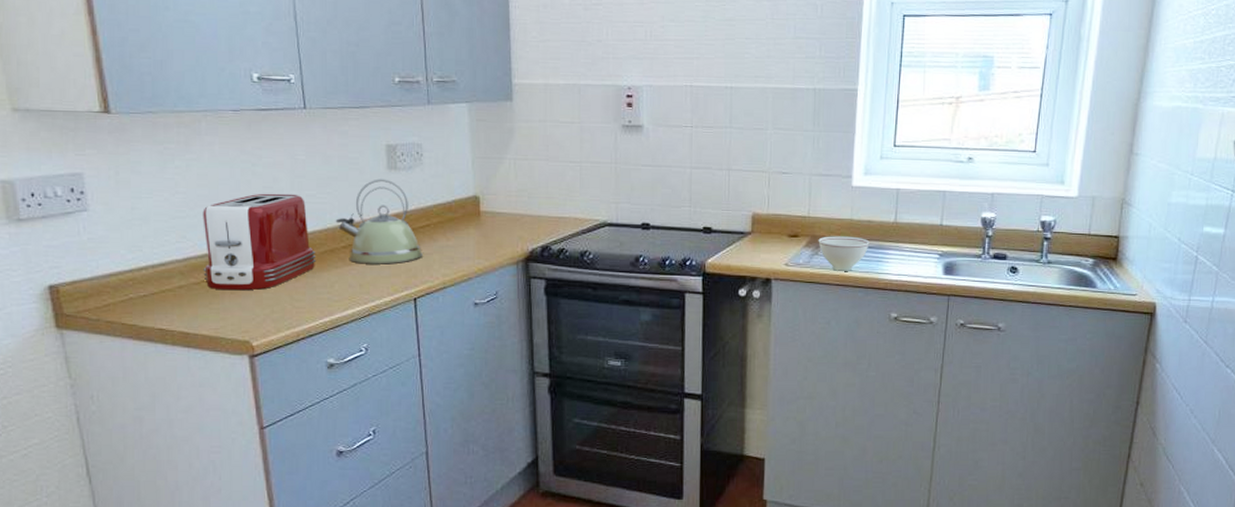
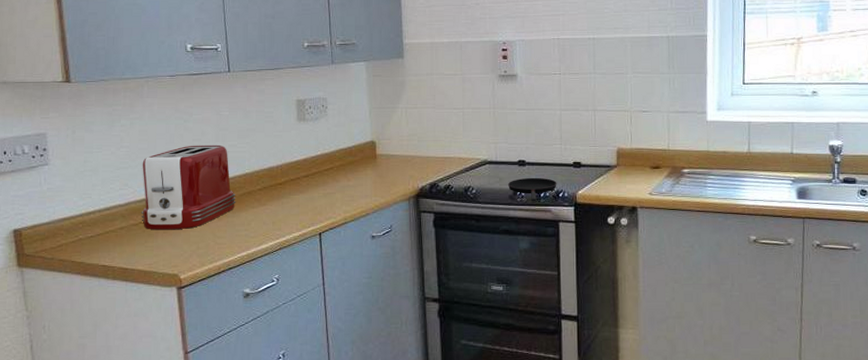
kettle: present [335,178,423,265] -> none [253,129,327,204]
frying pan: none [630,242,684,269] -> present [508,177,557,201]
bowl: present [818,236,870,271] -> none [678,166,726,198]

